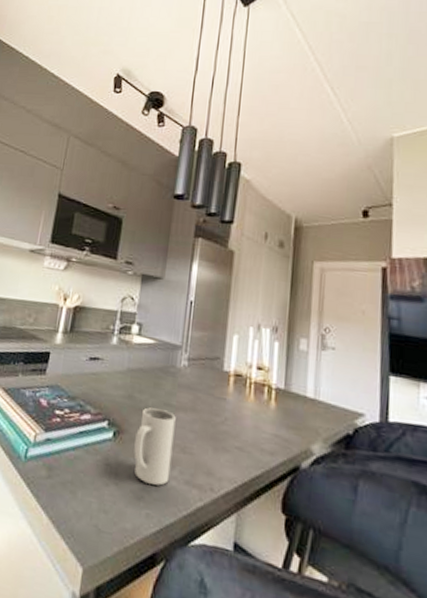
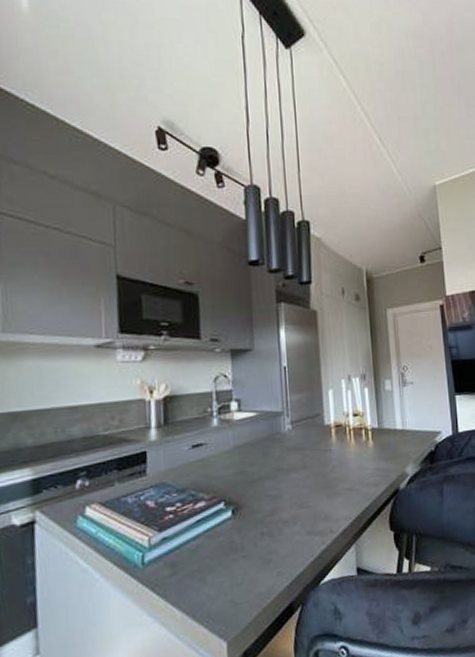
mug: present [134,407,176,486] -> none [254,475,293,546]

